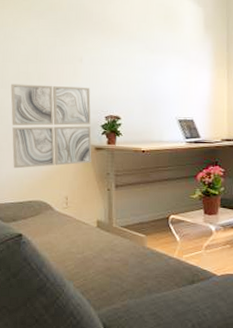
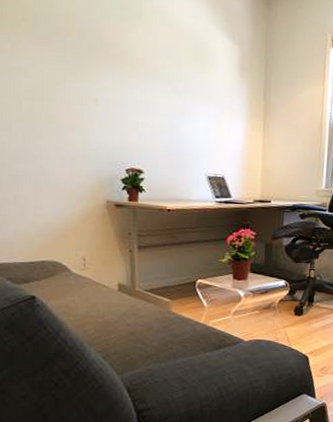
wall art: present [10,84,92,169] -> none [13,125,112,225]

